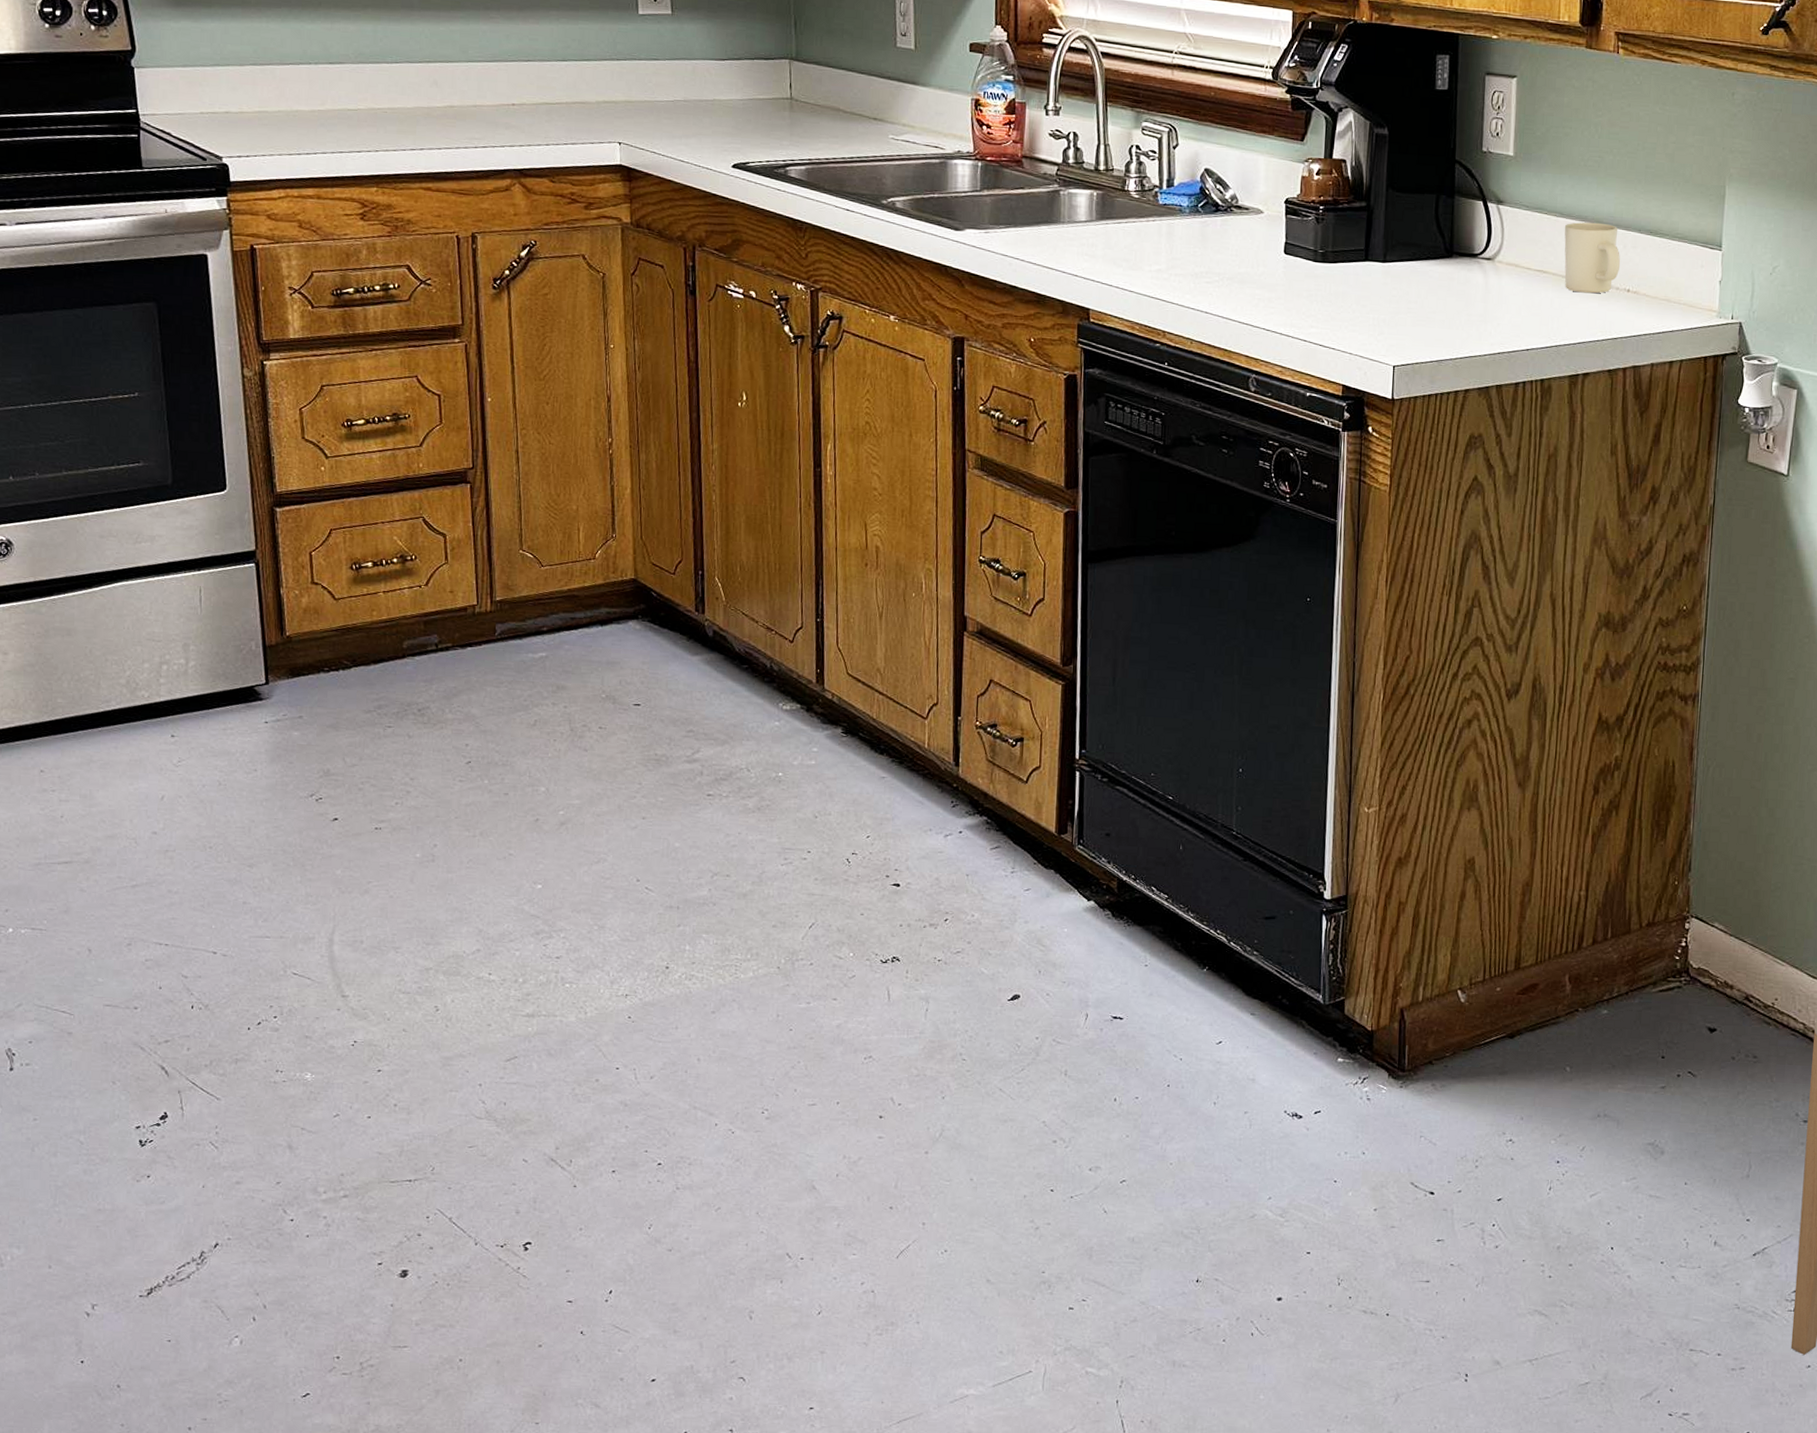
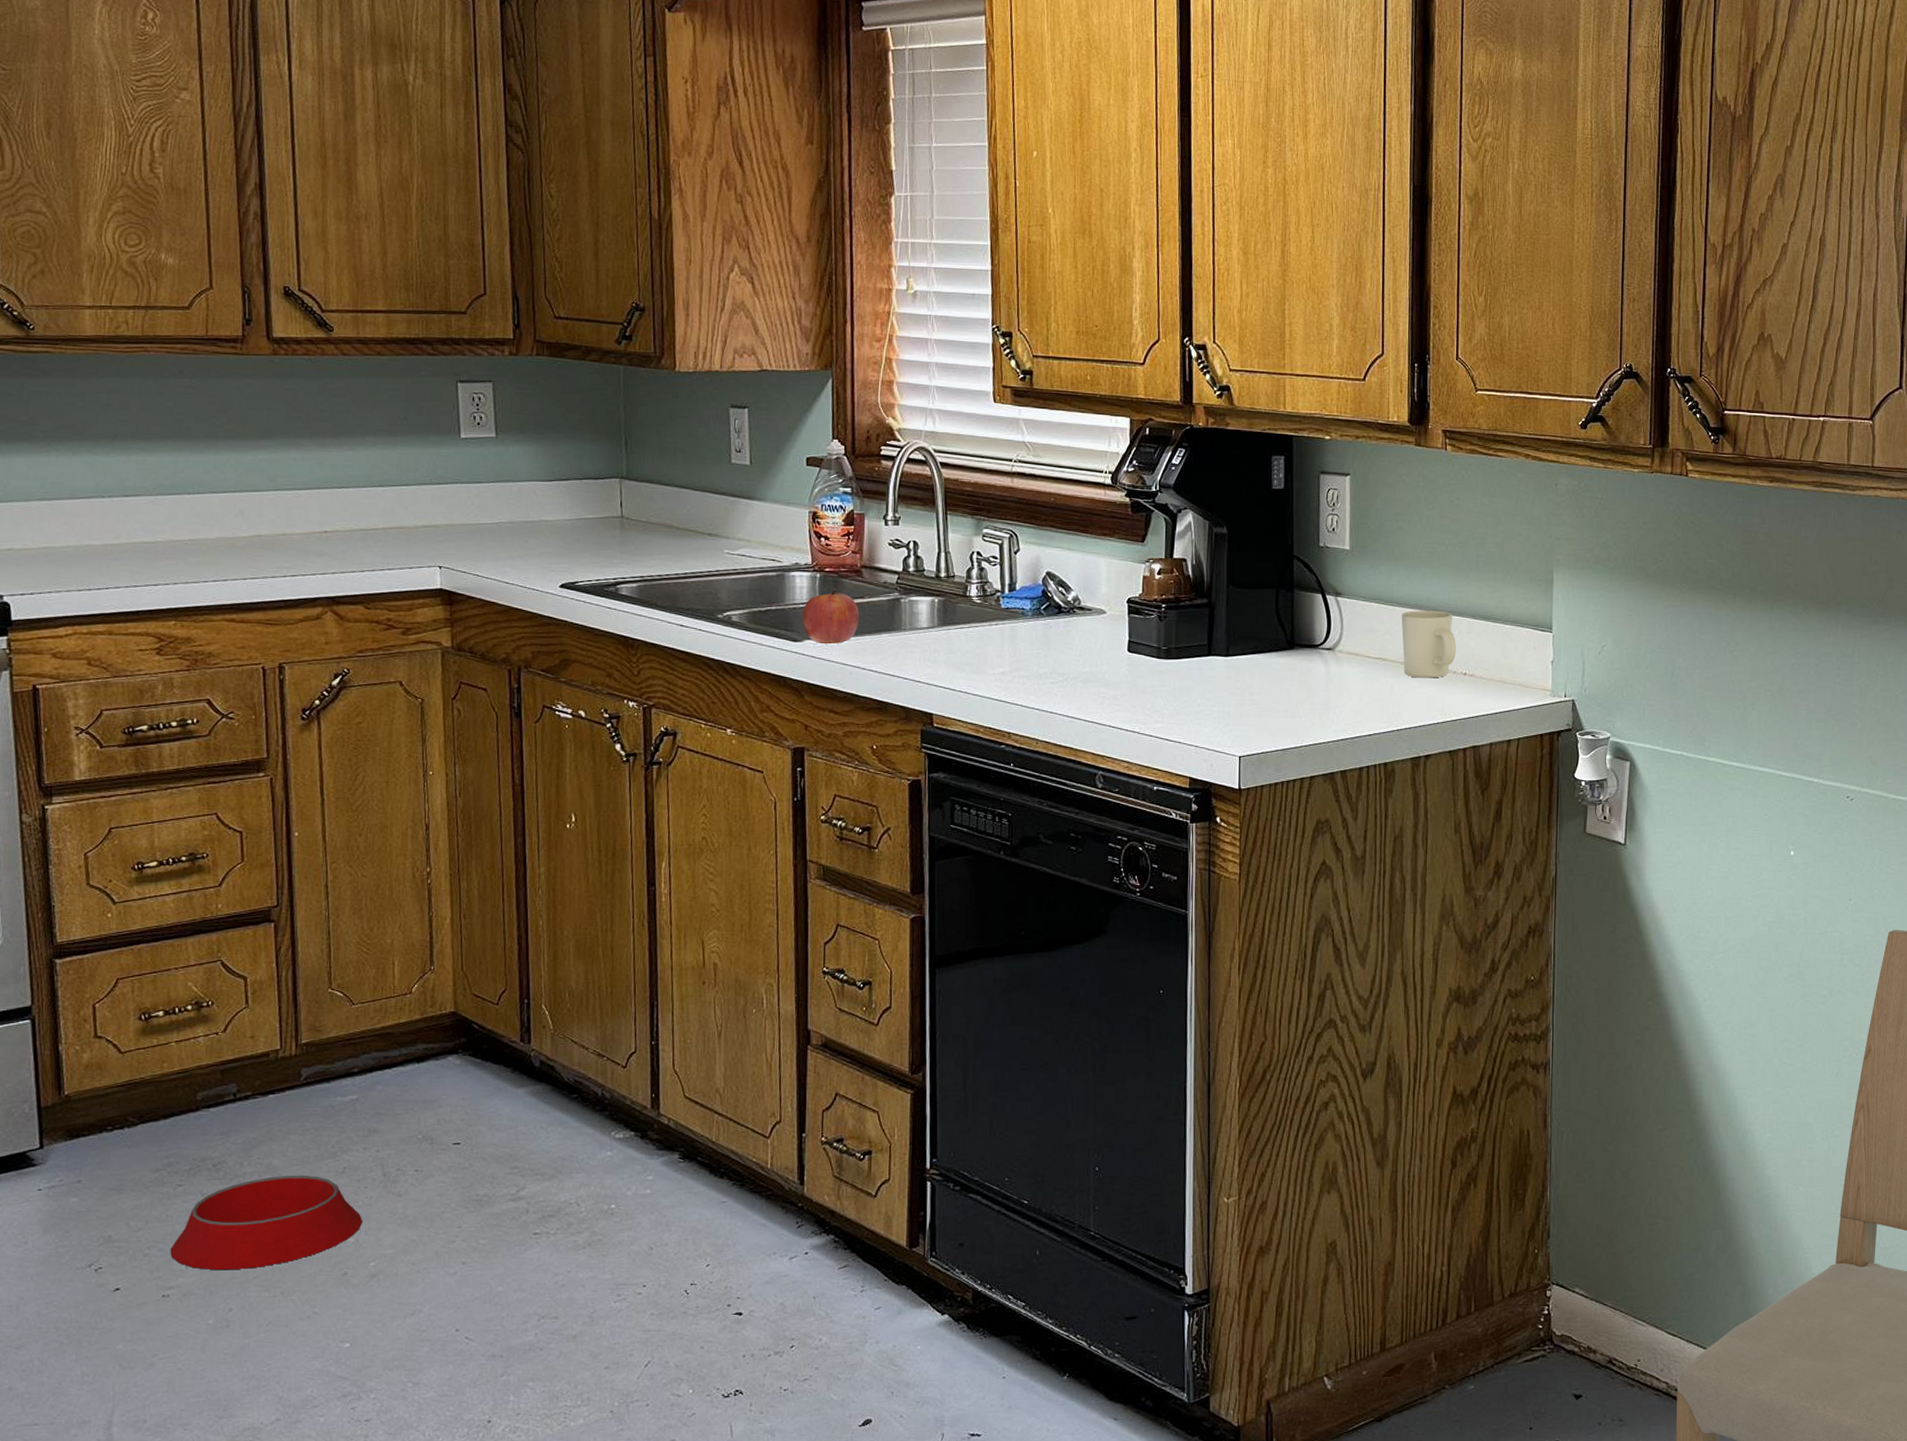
pet bowl: none [381,724,552,809] -> present [170,1175,362,1270]
fruit: none [964,177,1020,235] -> present [802,588,860,645]

